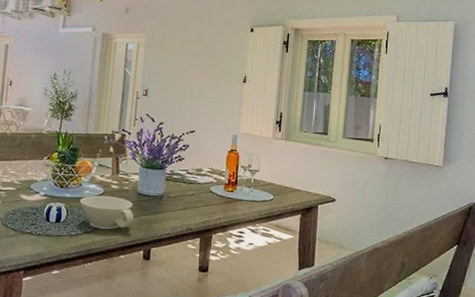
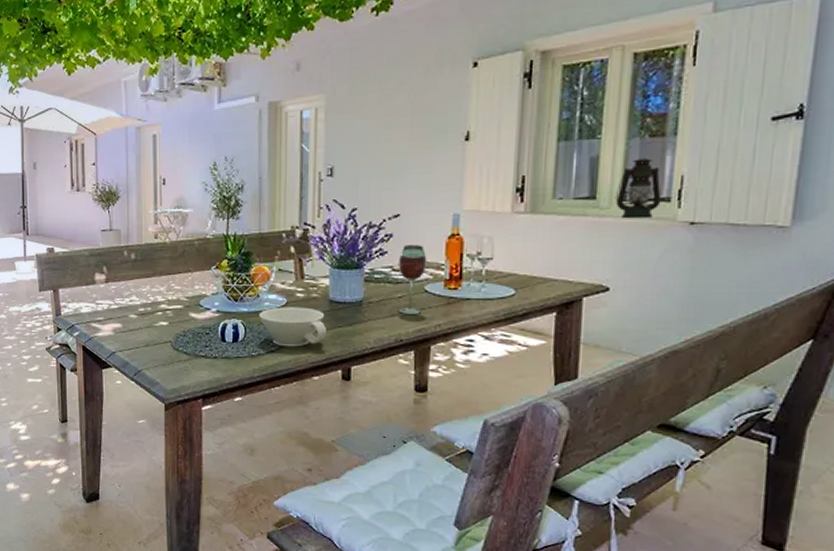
wineglass: none [189,155,213,209] -> present [398,245,427,314]
lantern: none [340,109,368,152] -> present [616,157,662,219]

